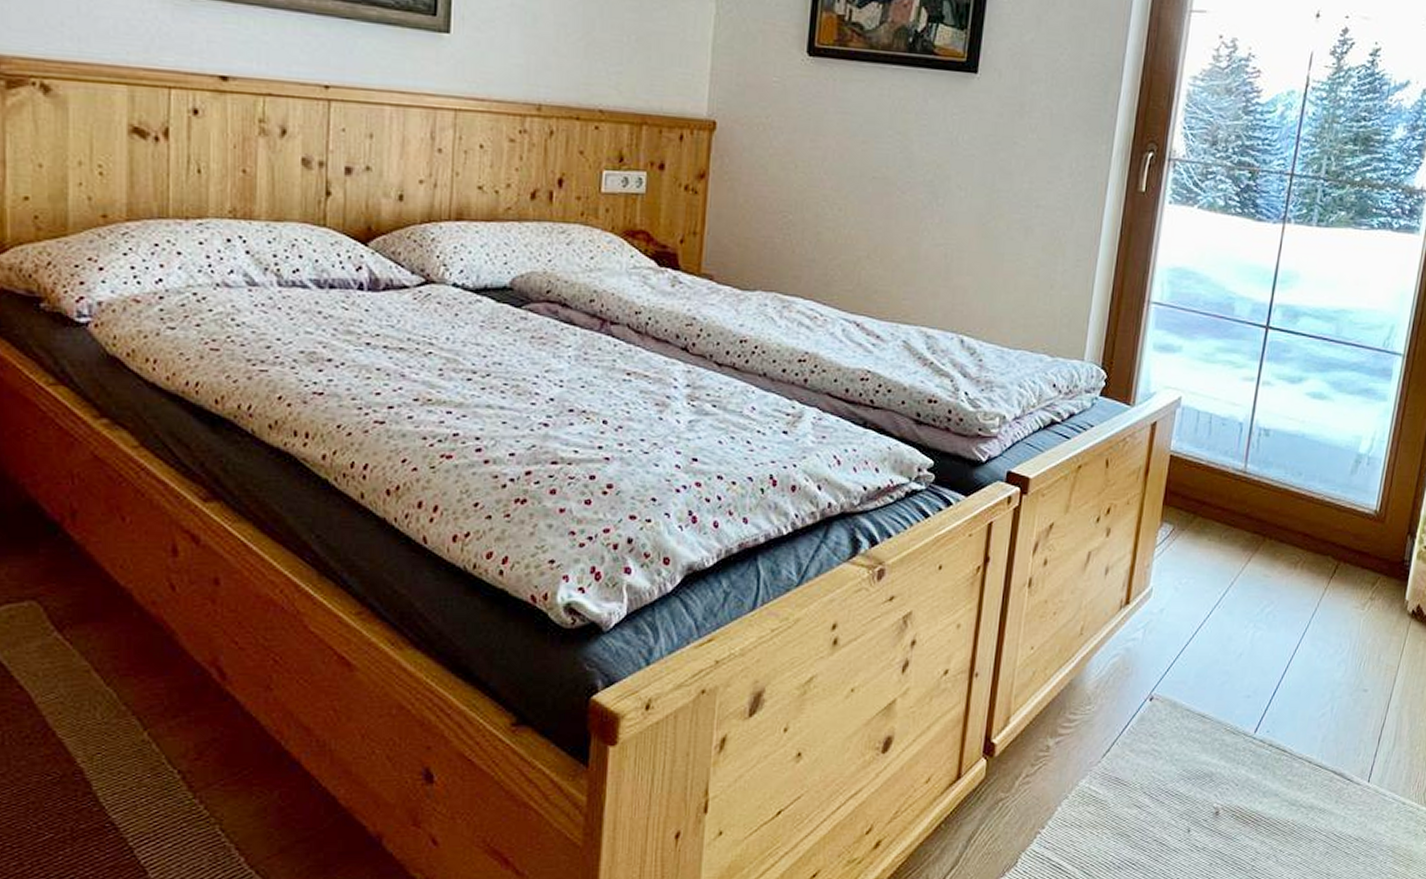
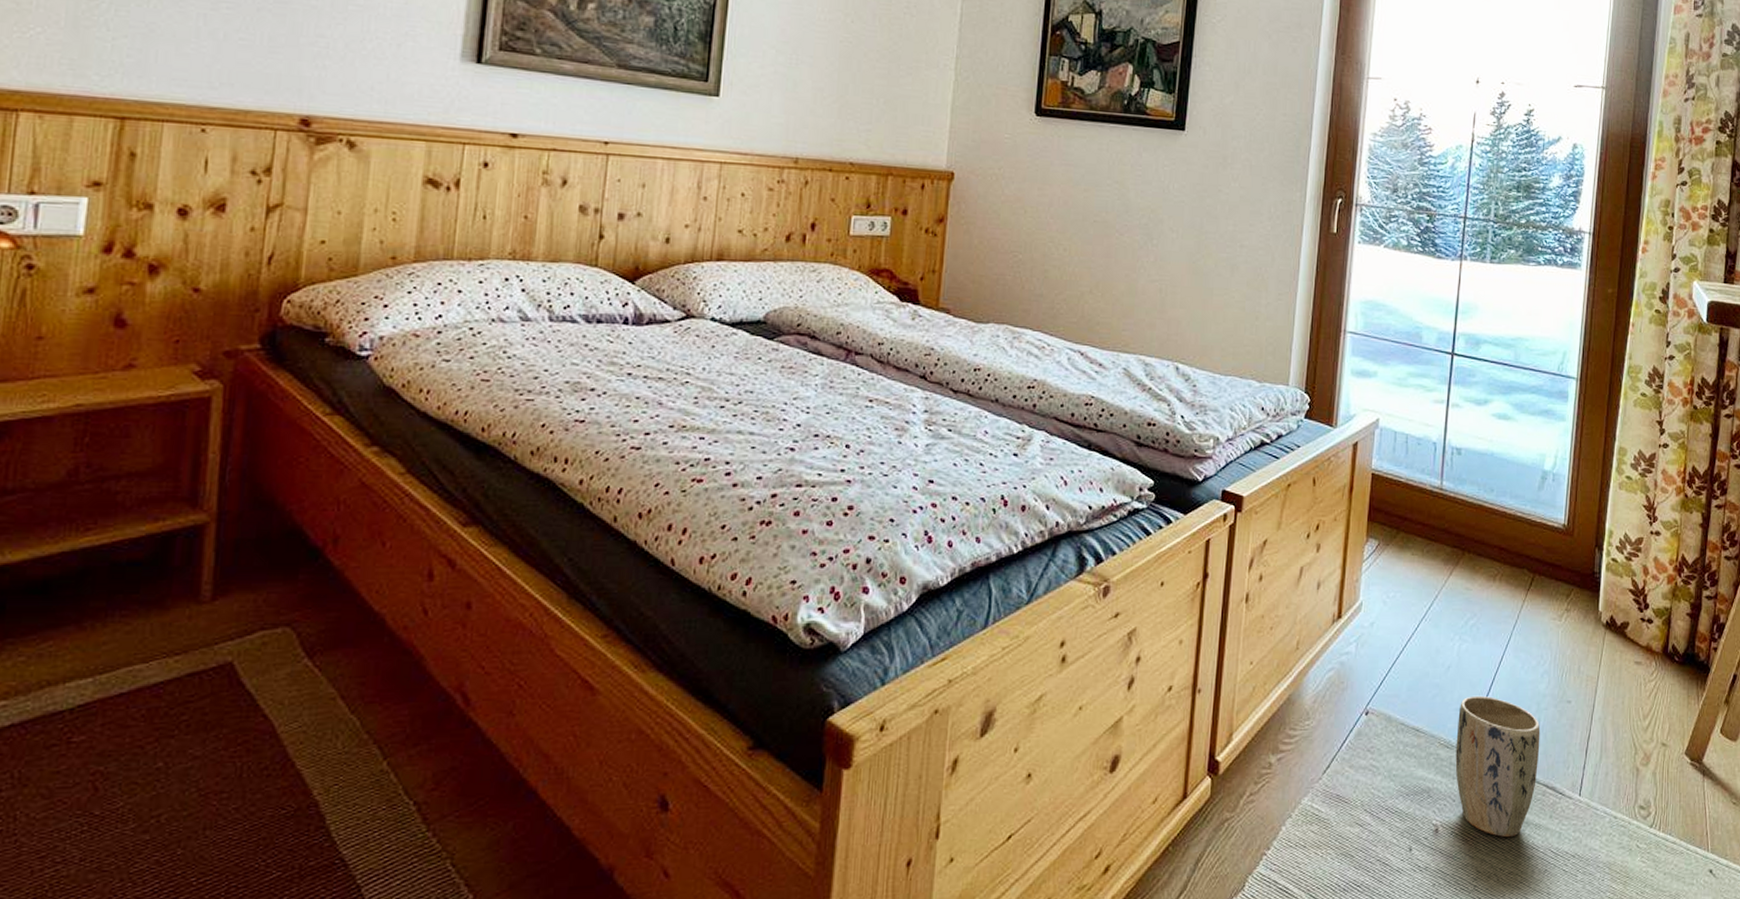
plant pot: none [1240,683,1333,821] -> present [1455,695,1541,838]

